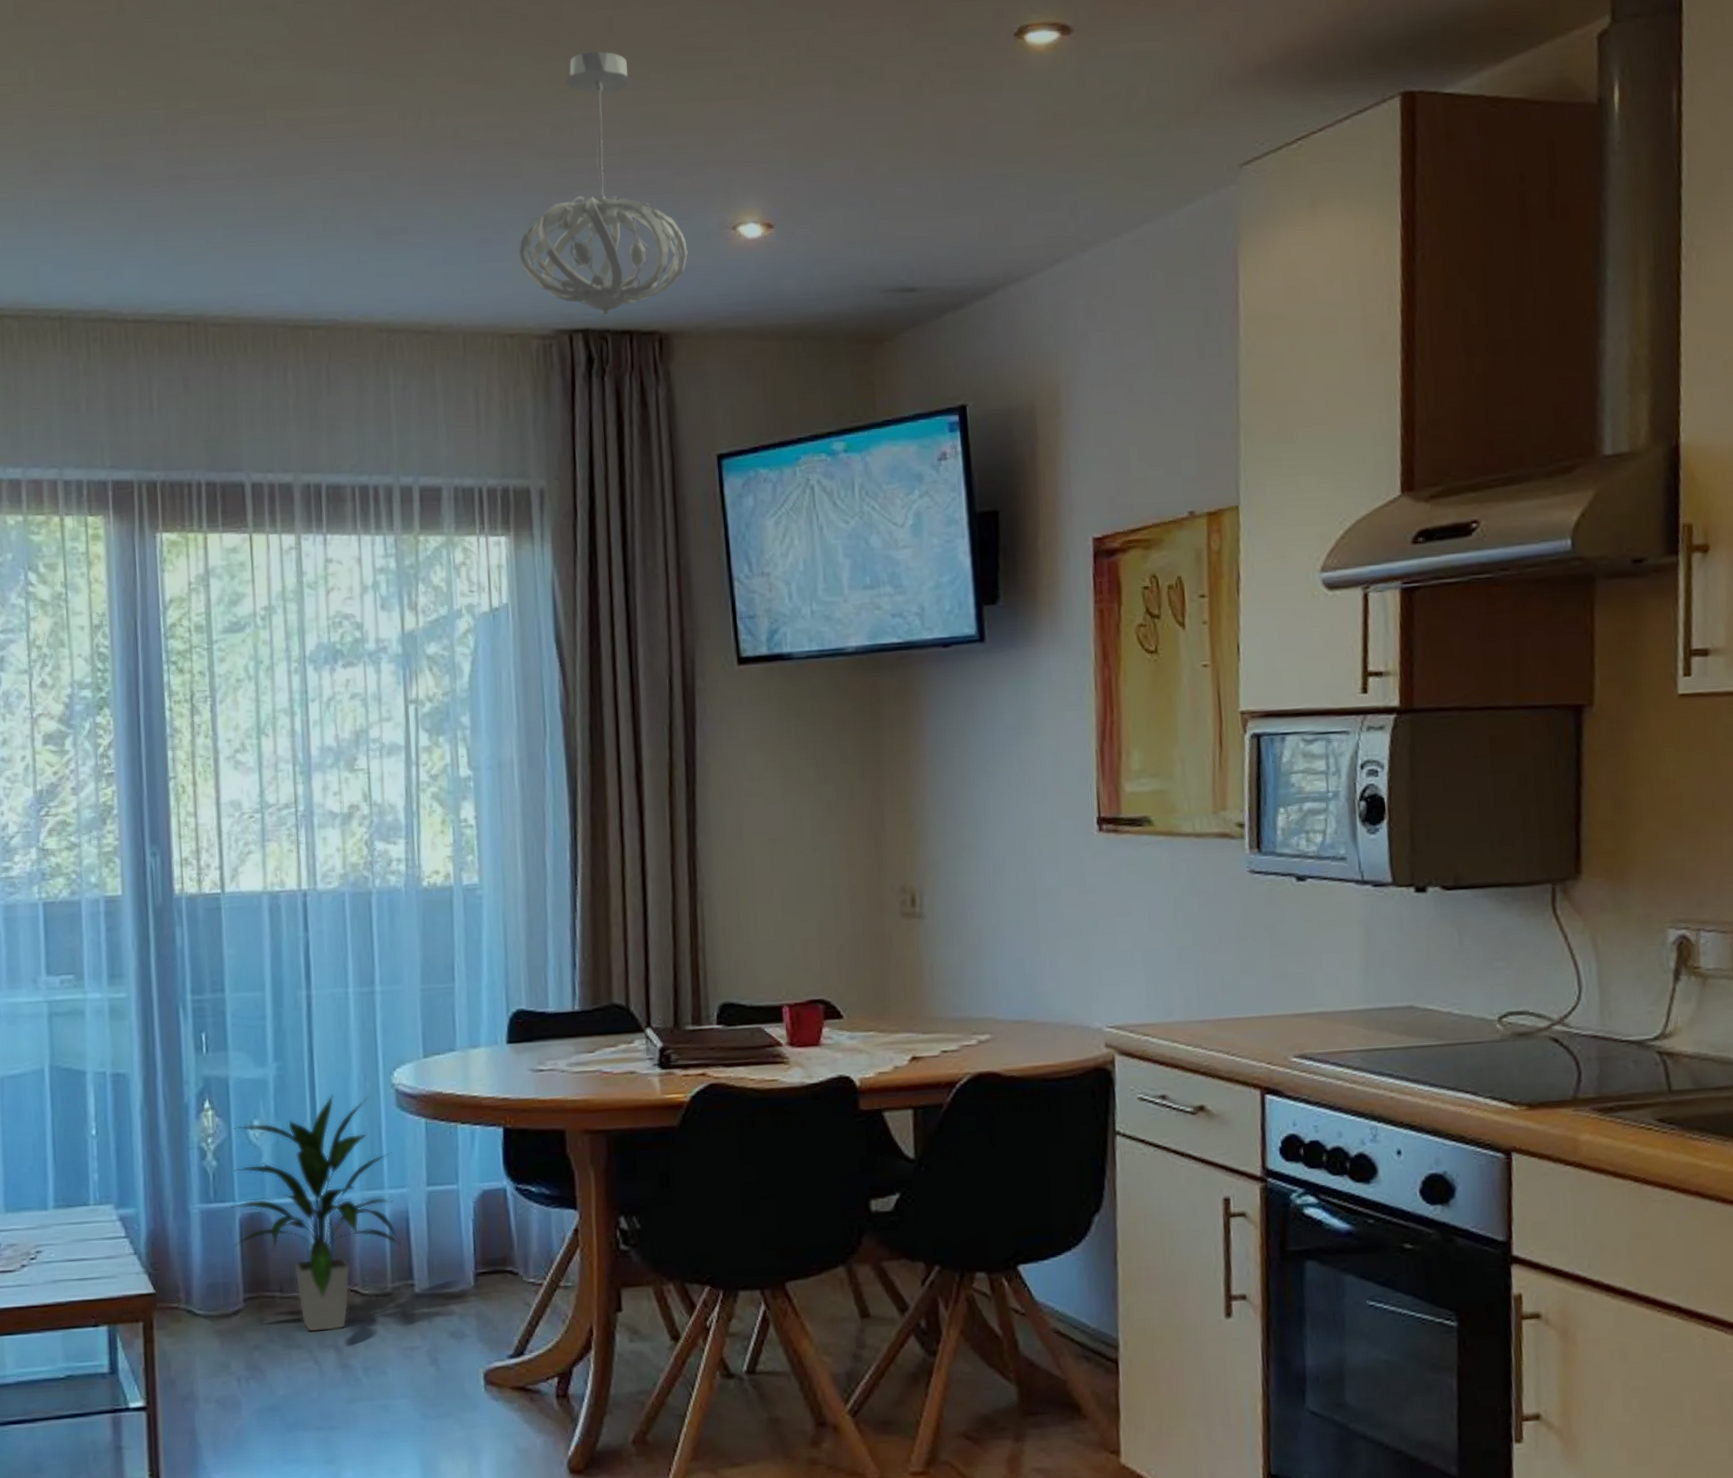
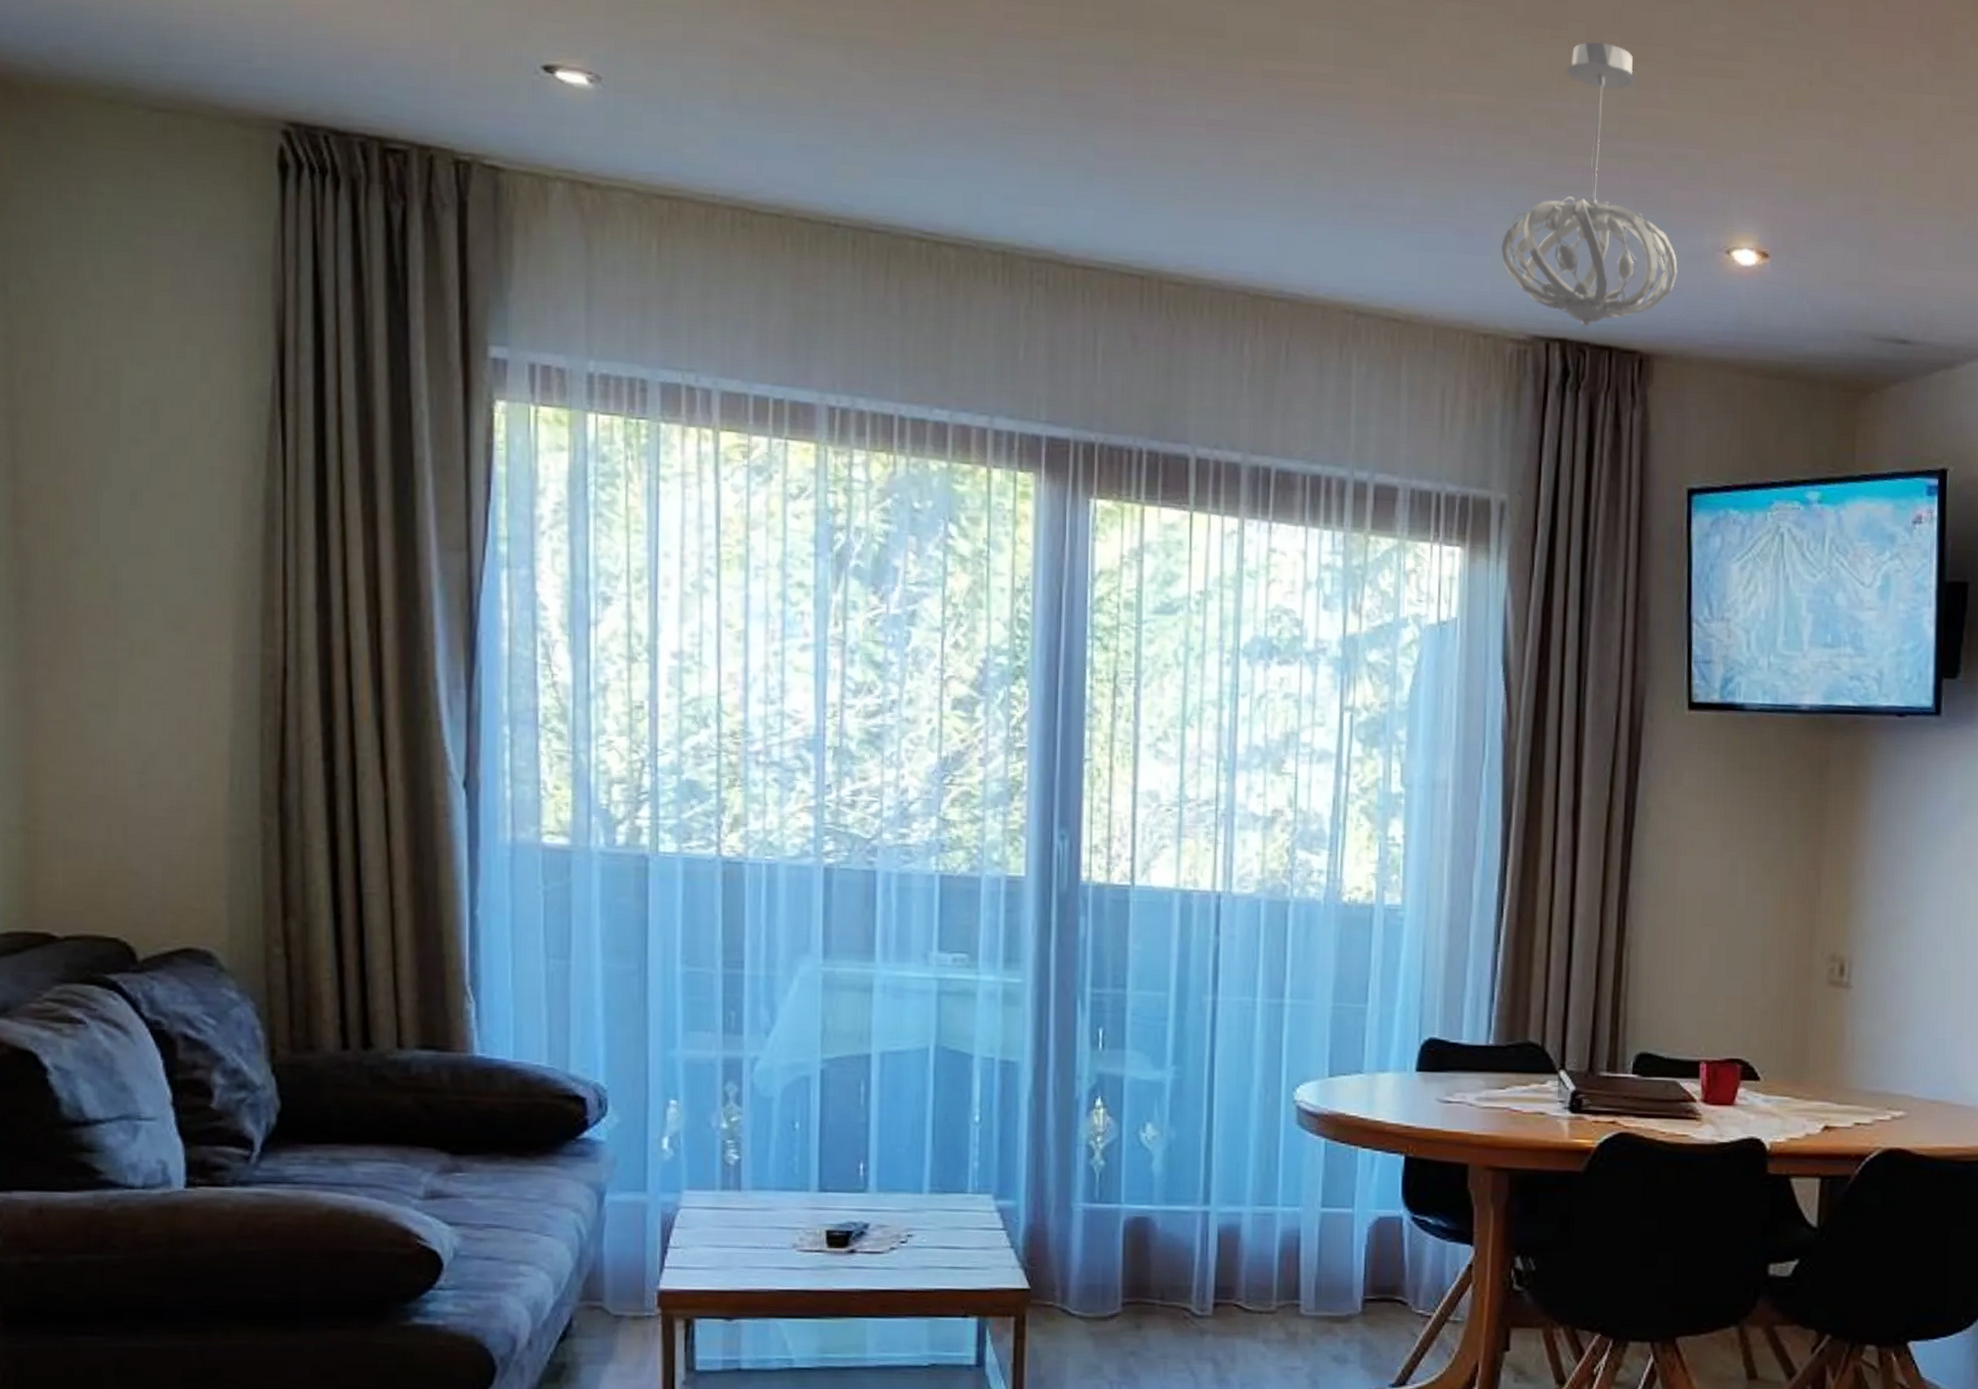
indoor plant: present [226,1093,401,1333] -> none [1111,1105,1290,1344]

